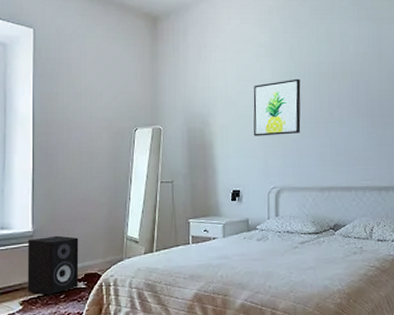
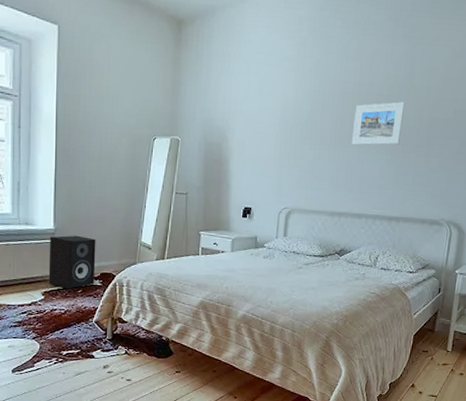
wall art: present [253,78,301,136] -> none [270,97,324,156]
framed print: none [331,77,379,121] -> present [351,101,406,146]

